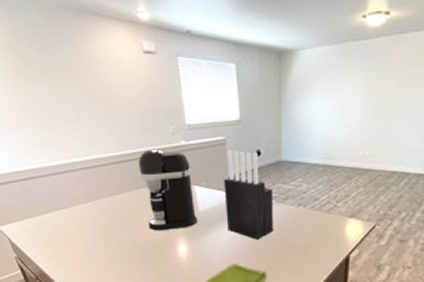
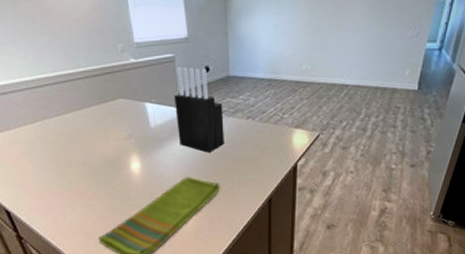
coffee maker: present [137,149,198,231] -> none [86,67,150,149]

